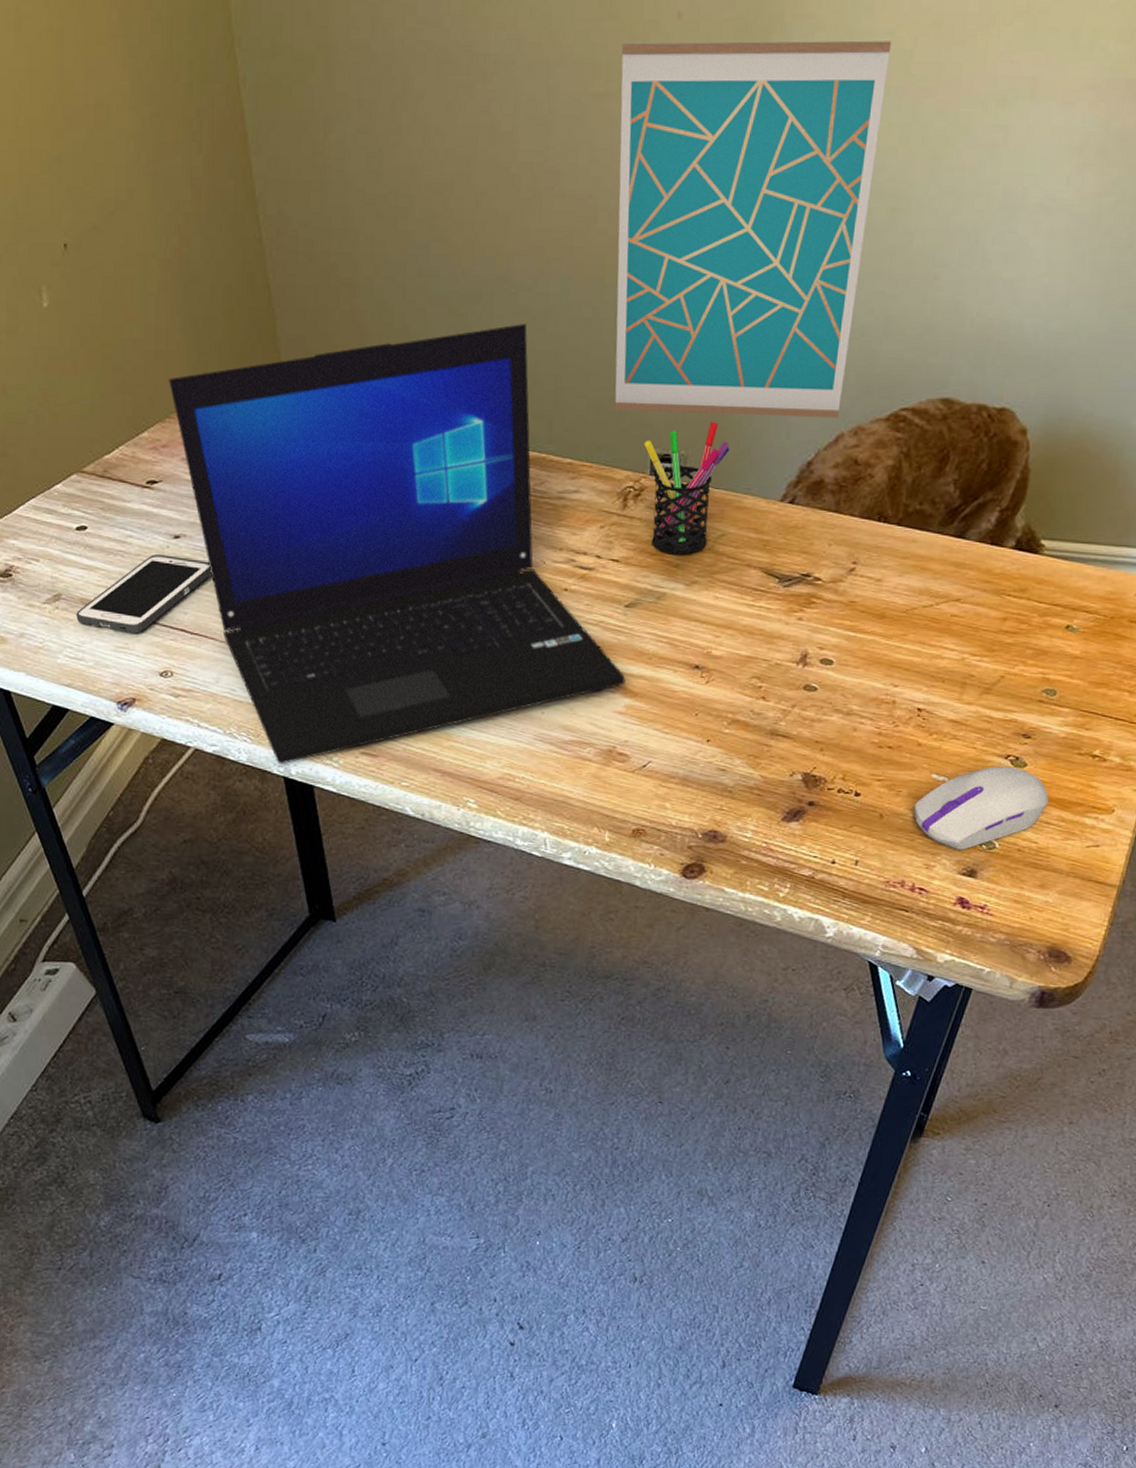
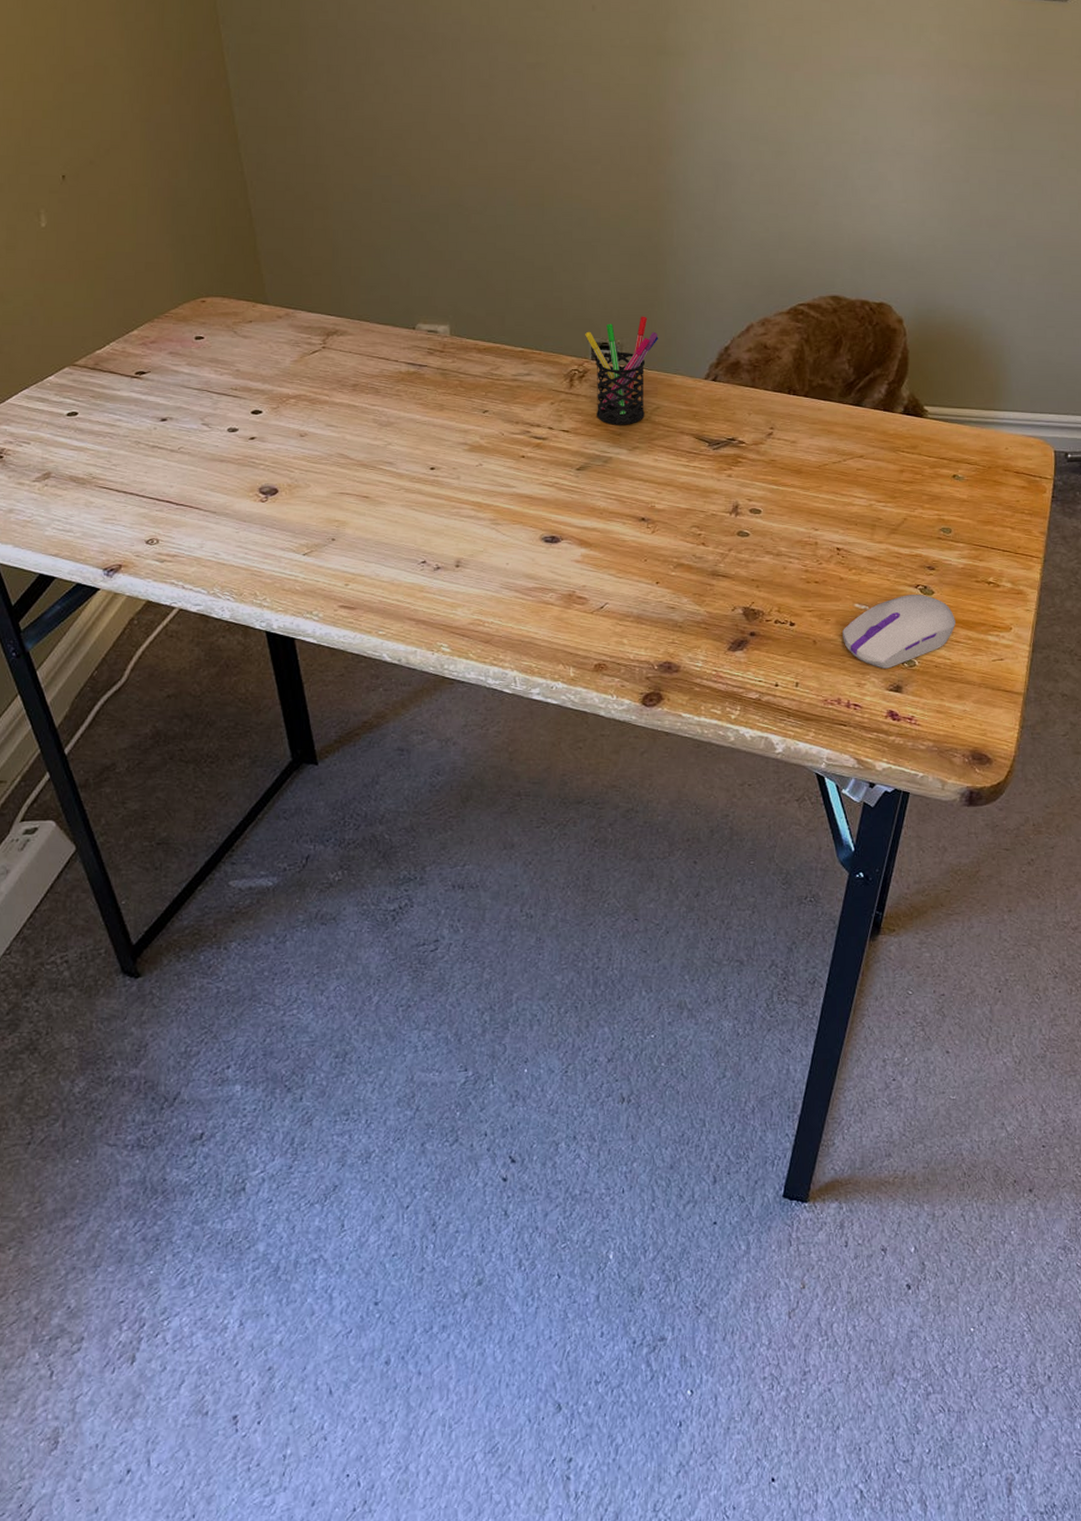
cell phone: present [76,555,212,633] -> none [65,436,197,506]
laptop: present [169,323,626,764] -> none [158,238,581,620]
wall art: present [614,40,892,419] -> none [548,27,765,313]

